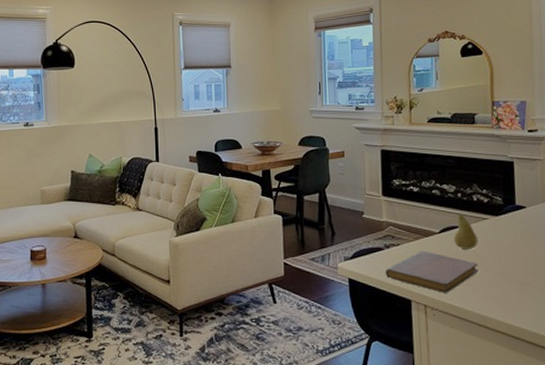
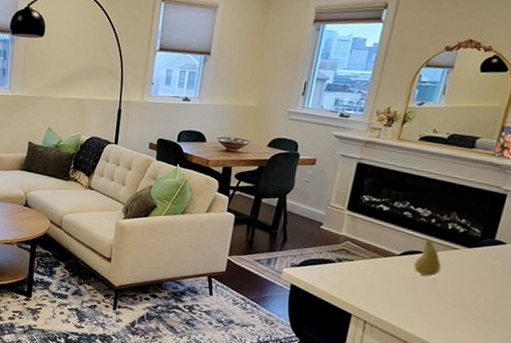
notebook: present [385,250,479,293] -> none [330,269,434,314]

